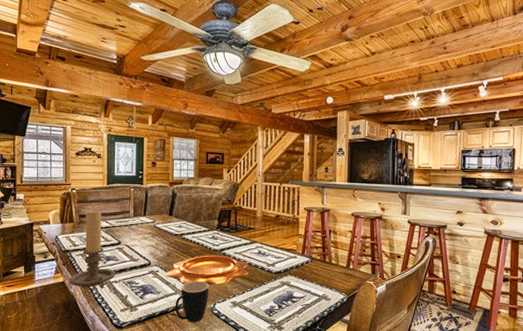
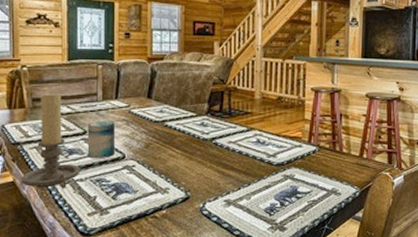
beverage can: none [121,234,143,265] -> present [87,121,115,159]
decorative bowl: present [165,255,248,285] -> none [143,145,245,181]
mug: present [175,280,209,323] -> none [156,176,198,227]

